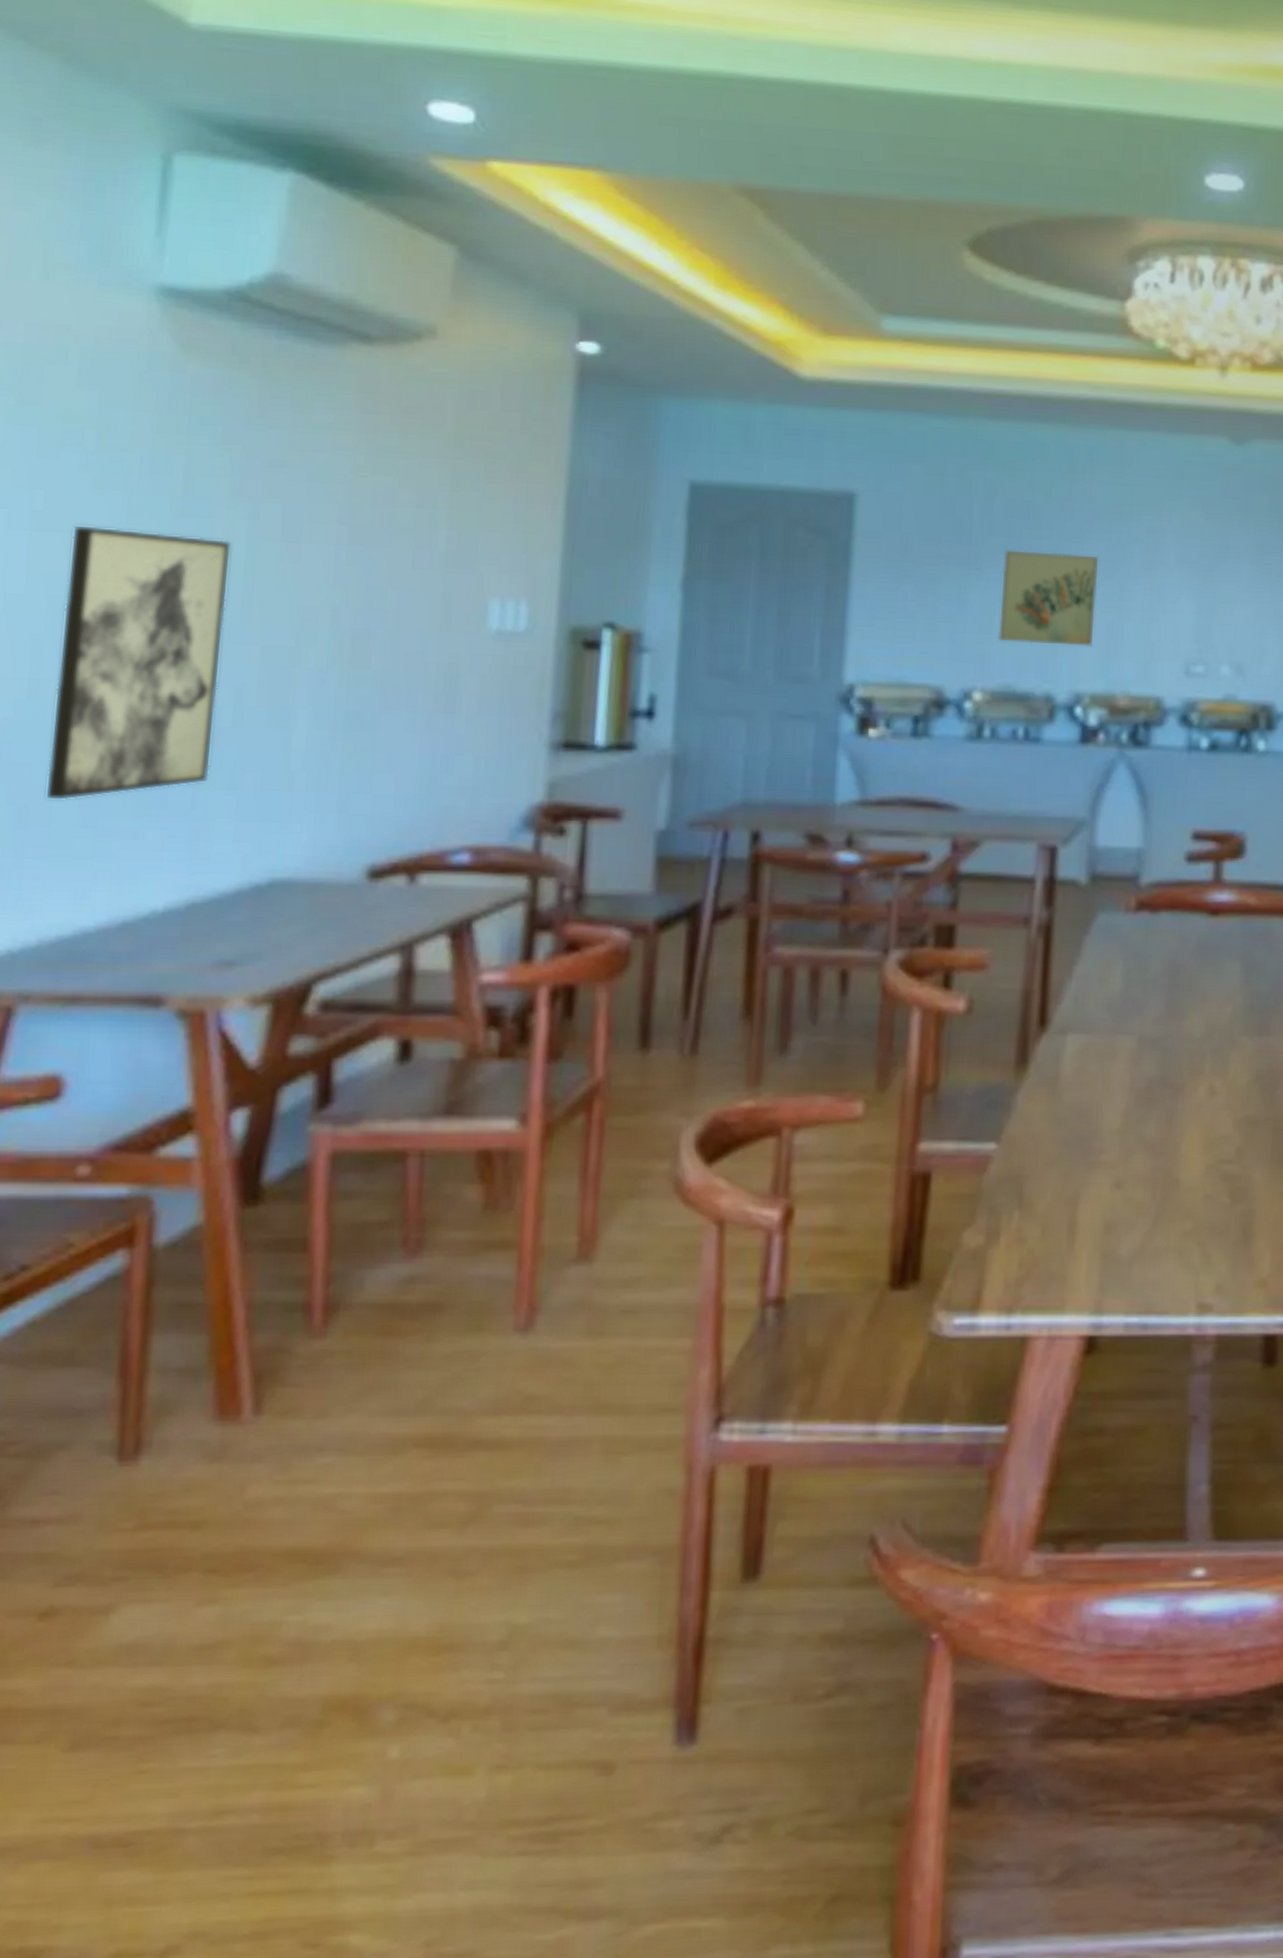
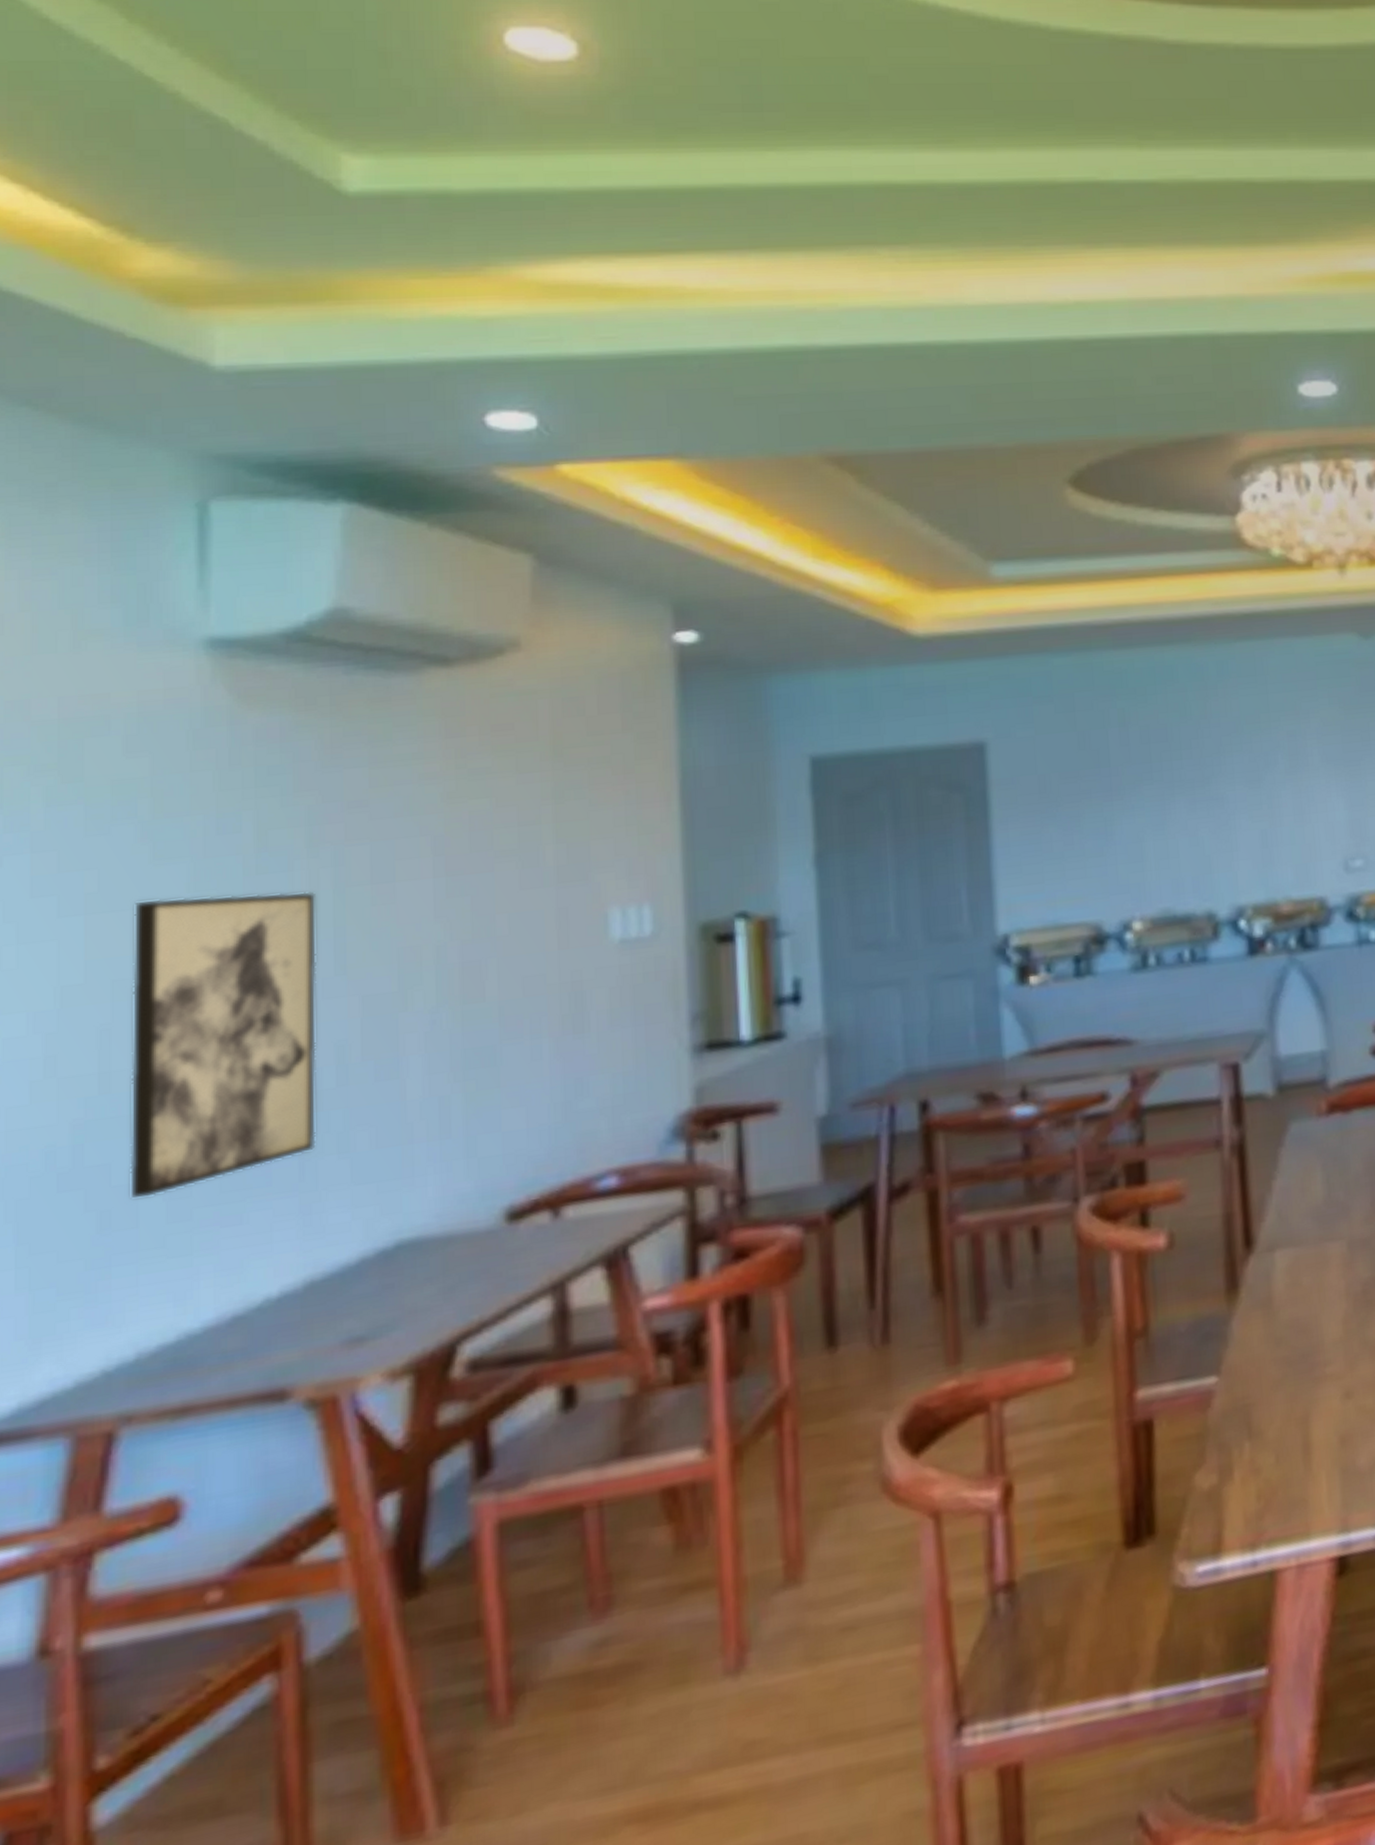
wall art: present [997,550,1098,646] -> none [1146,768,1248,867]

